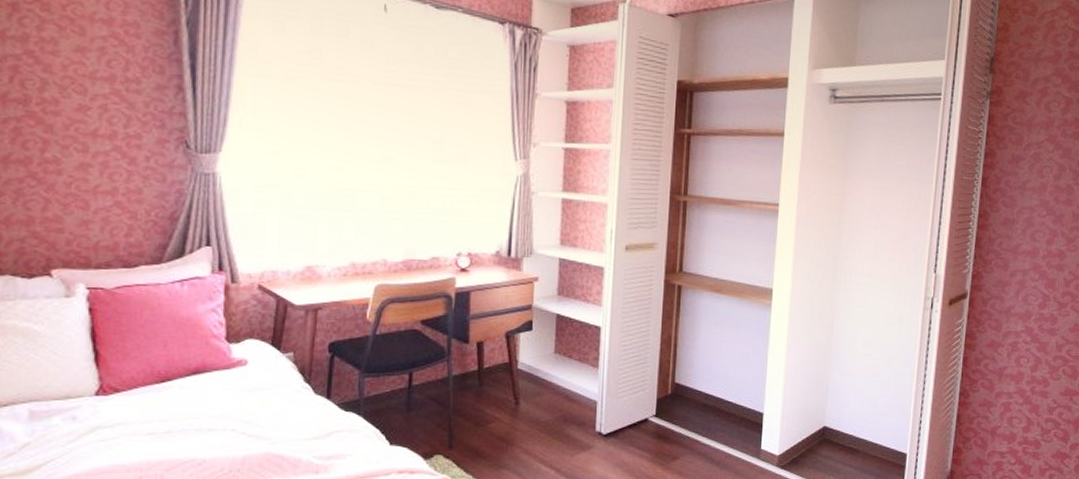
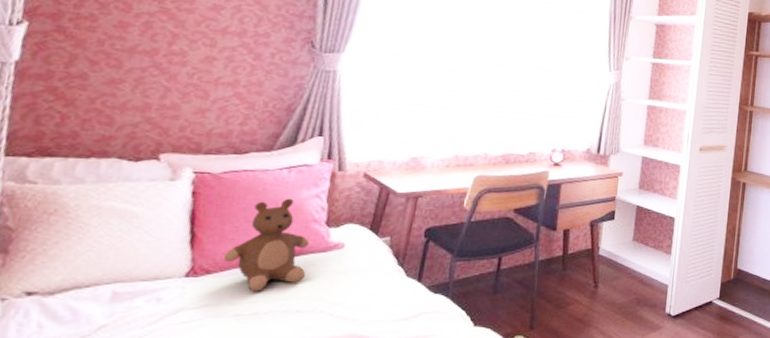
teddy bear: none [130,313,212,410] -> present [224,198,310,292]

